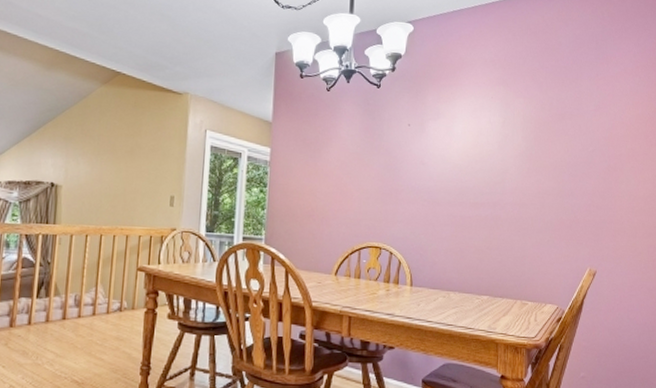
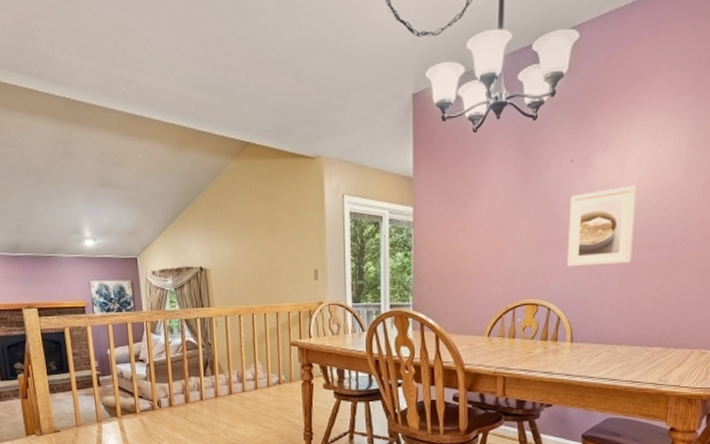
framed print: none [406,151,463,218] -> present [567,185,637,267]

